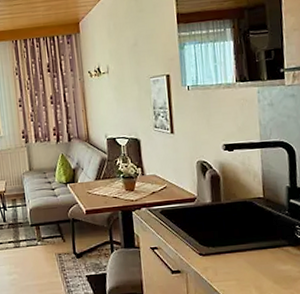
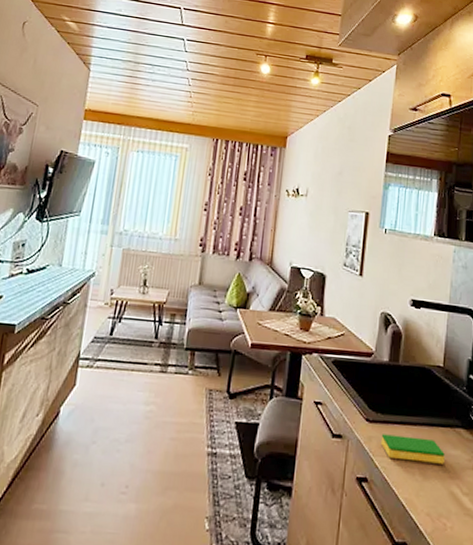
dish sponge: none [215,260,277,282] -> present [380,434,445,464]

